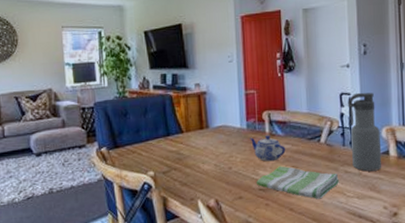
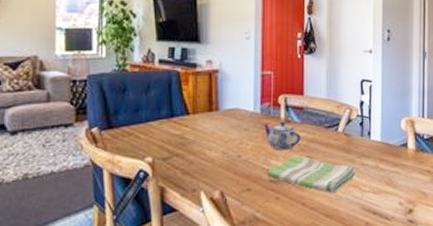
water bottle: present [348,92,382,172] -> none [368,80,400,165]

